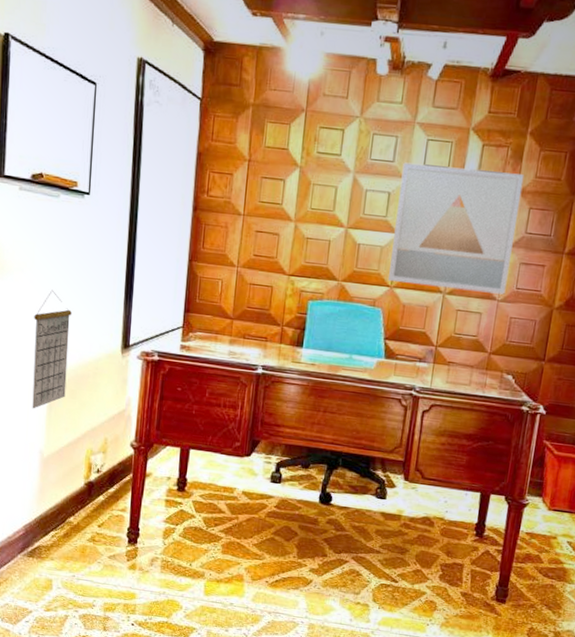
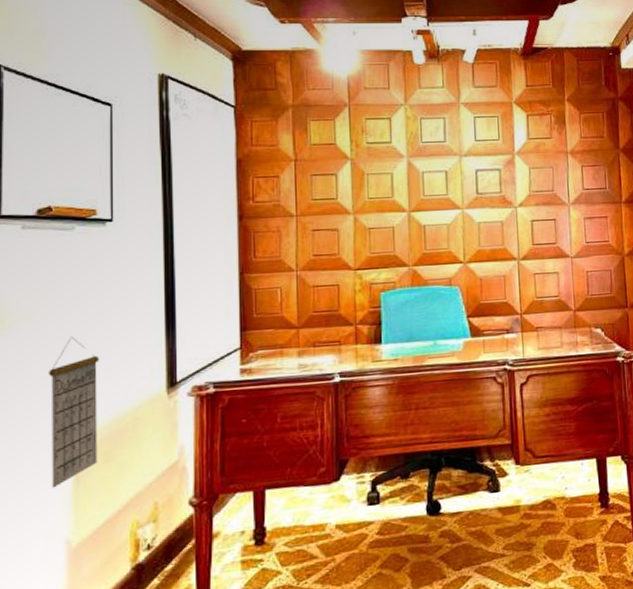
wall art: present [388,162,525,295] -> none [455,137,577,257]

